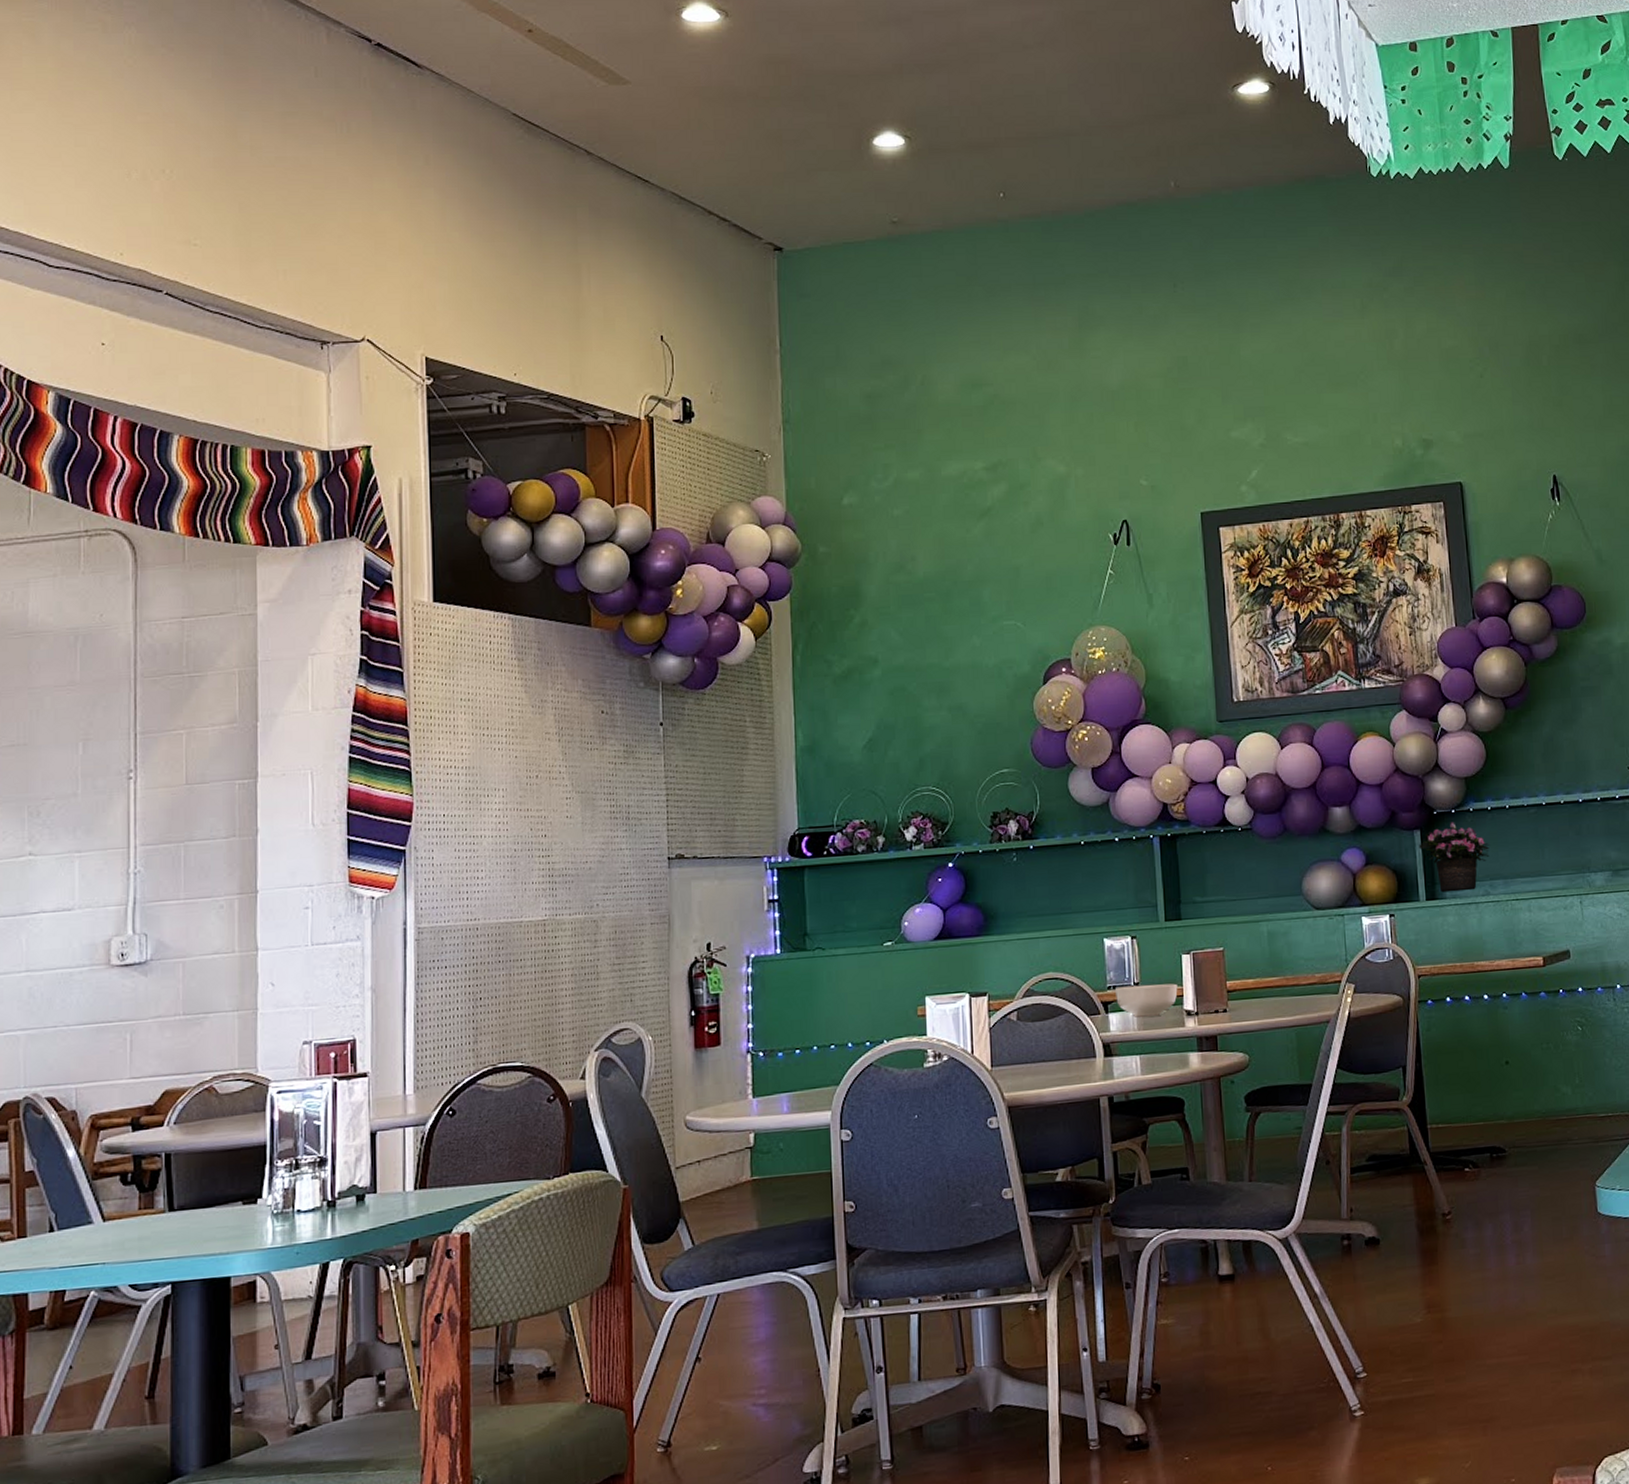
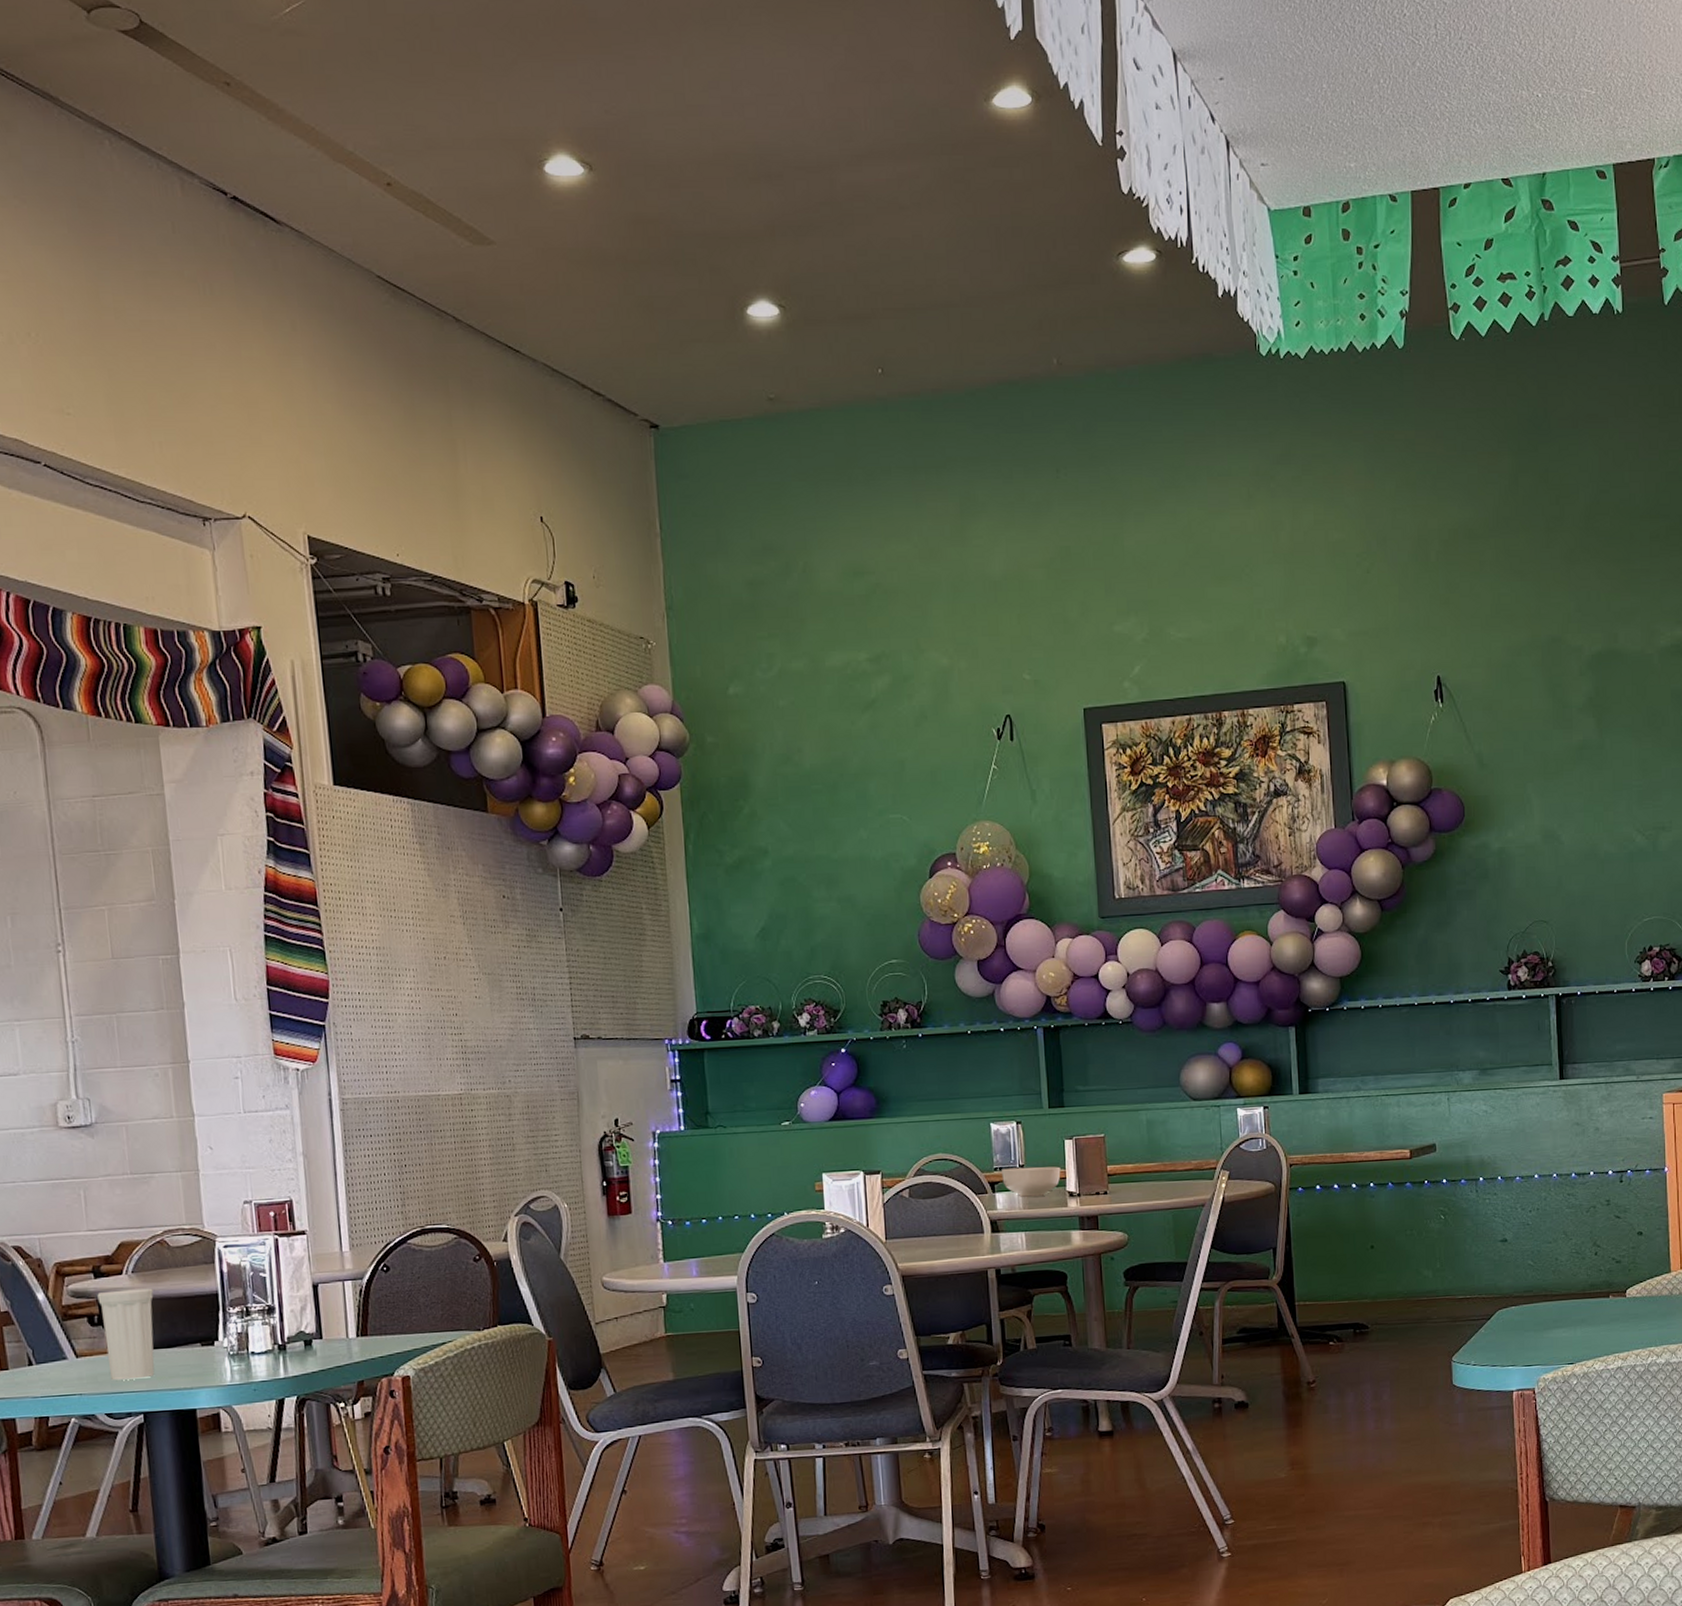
cup: none [133,1141,195,1247] -> present [97,1288,155,1381]
potted flower: present [1419,822,1490,893] -> none [1293,1019,1363,1087]

